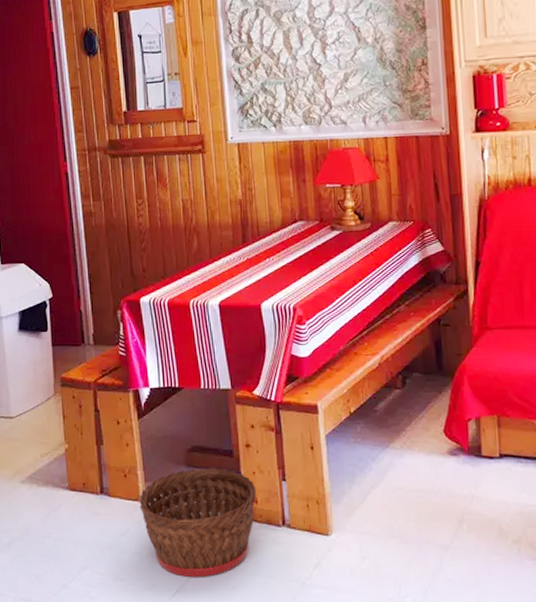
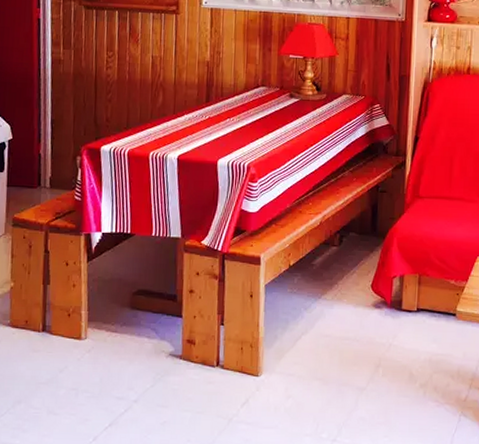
basket: present [139,468,256,577] -> none [80,310,195,412]

